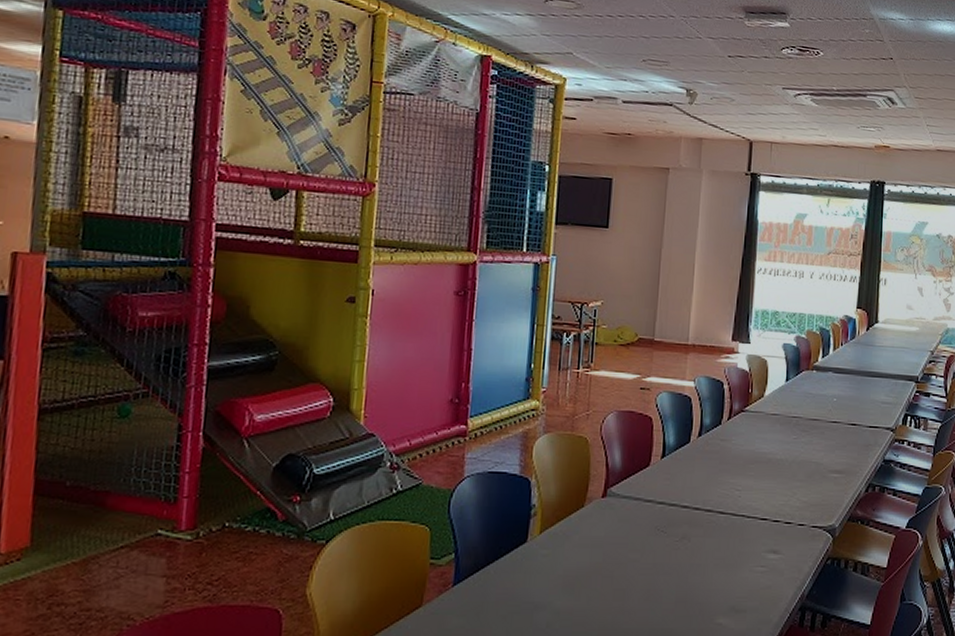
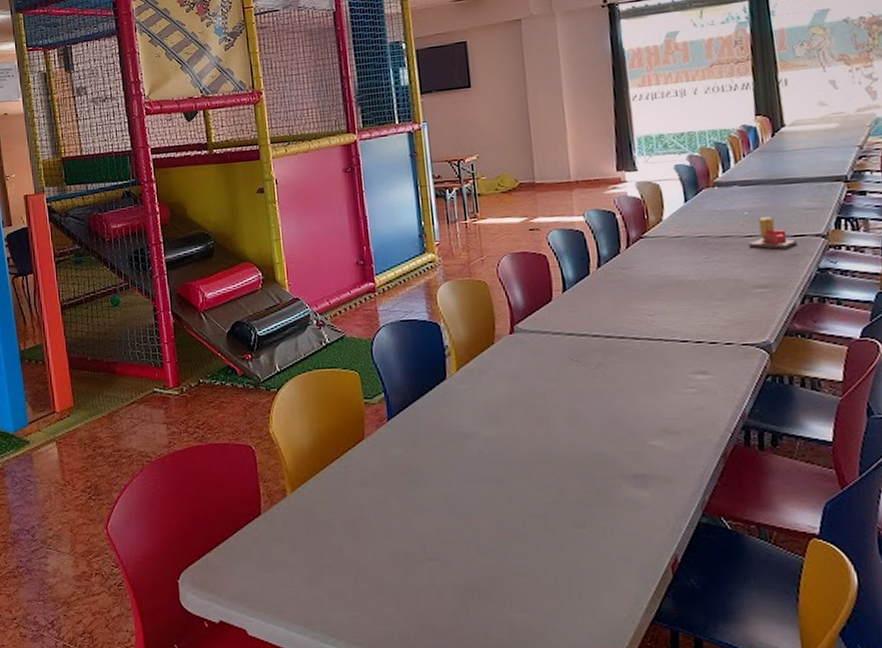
candle: none [832,405,871,438] -> present [748,217,797,249]

